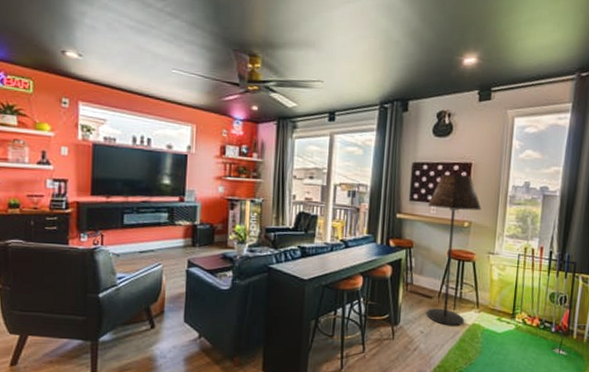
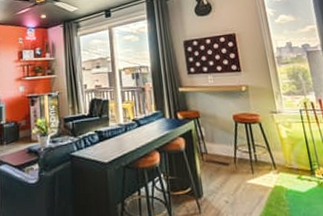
floor lamp: present [426,174,481,327] -> none [205,44,266,192]

